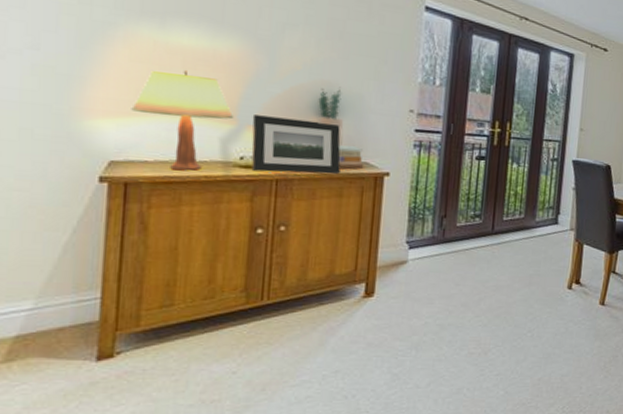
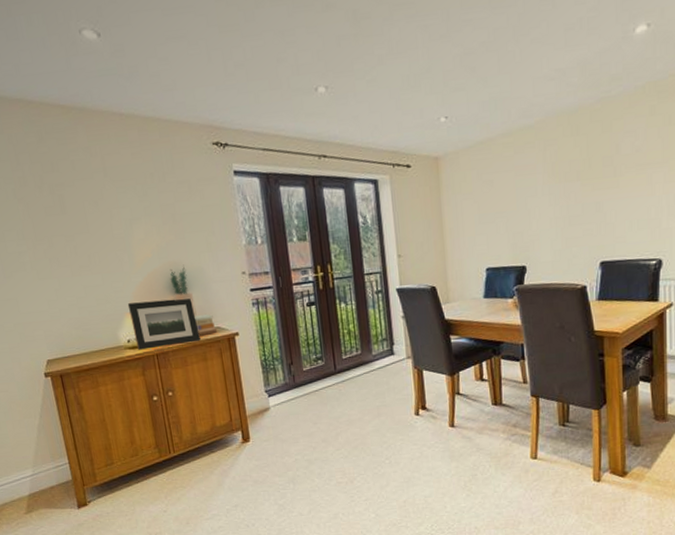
table lamp: present [131,69,234,172] -> none [49,277,116,360]

